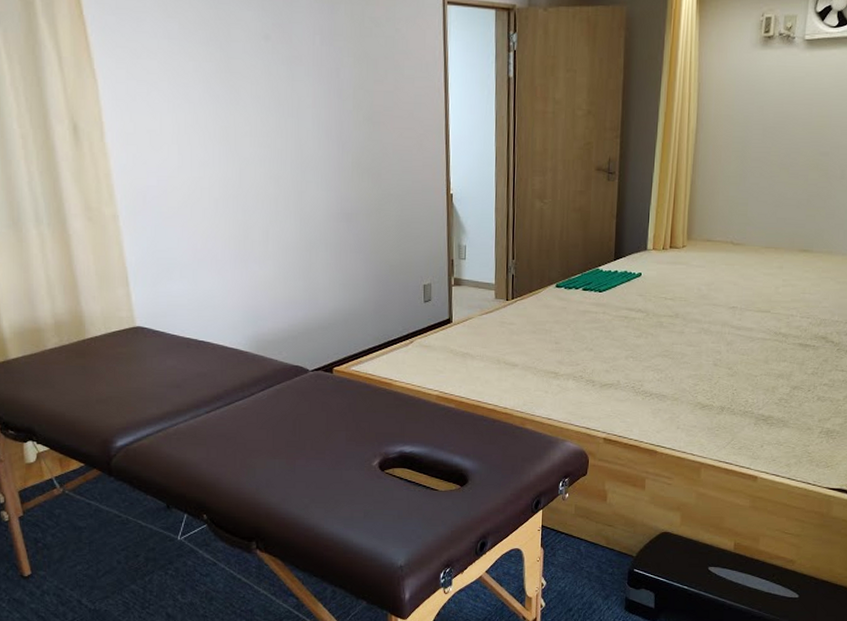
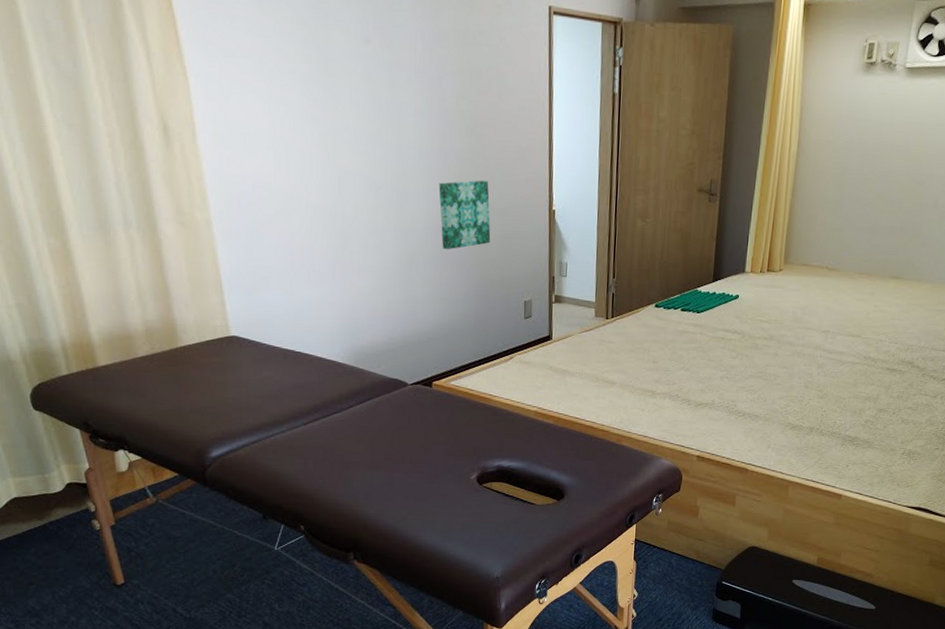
wall art: none [337,166,389,237] -> present [439,180,491,250]

